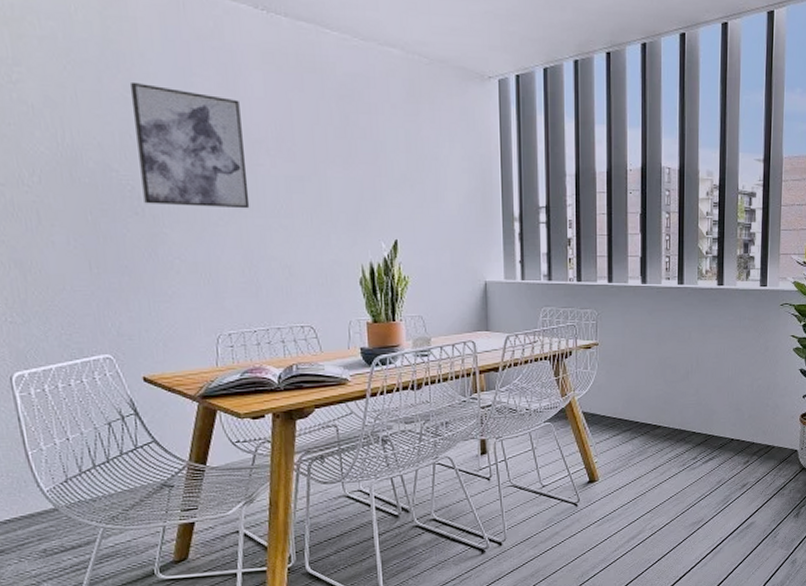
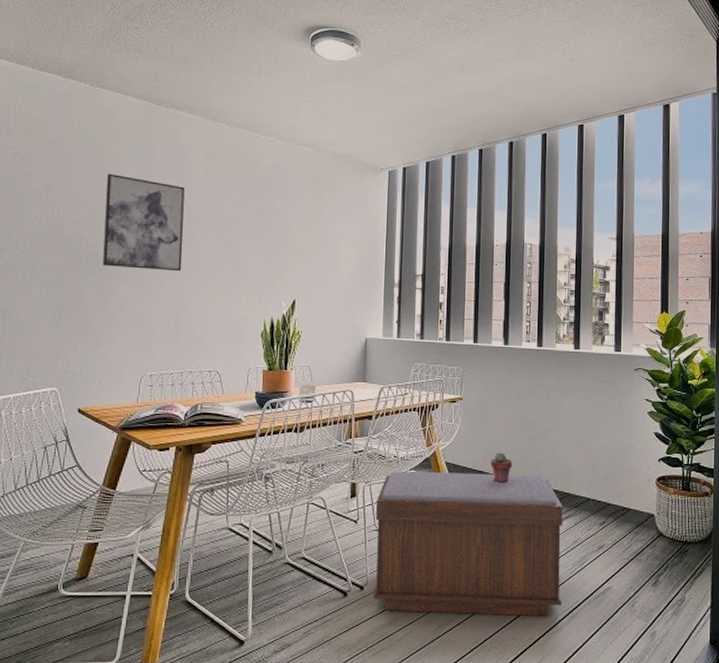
bench: none [509,419,707,563] -> present [373,471,563,616]
potted succulent: none [631,398,654,429] -> present [490,452,513,483]

